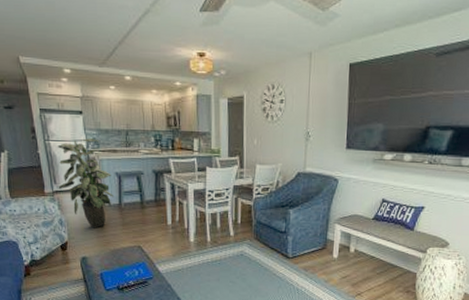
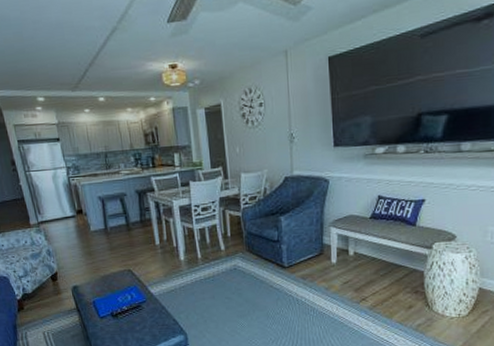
indoor plant: present [57,138,115,229] -> none [38,164,100,256]

